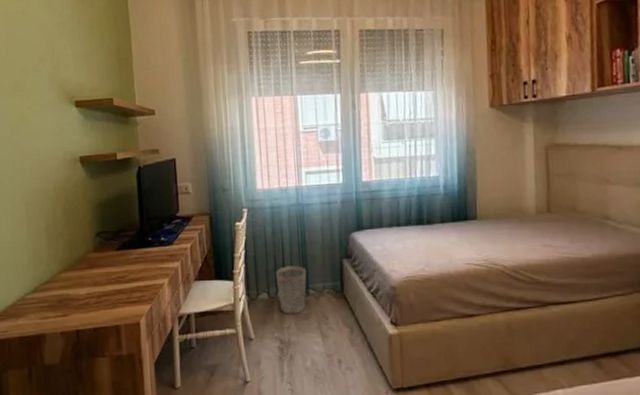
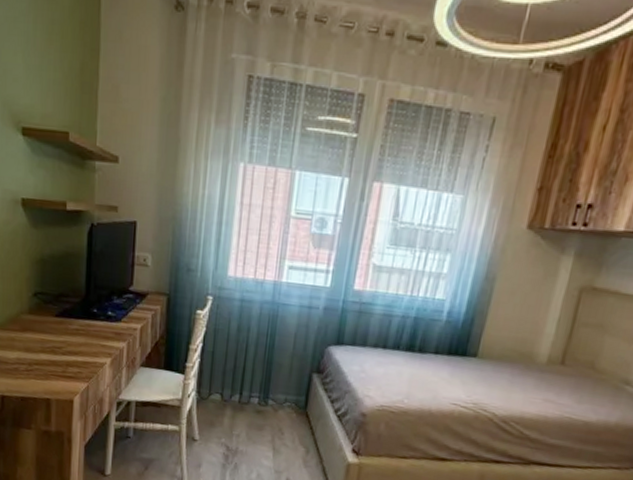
wastebasket: present [276,265,307,314] -> none [232,369,270,423]

